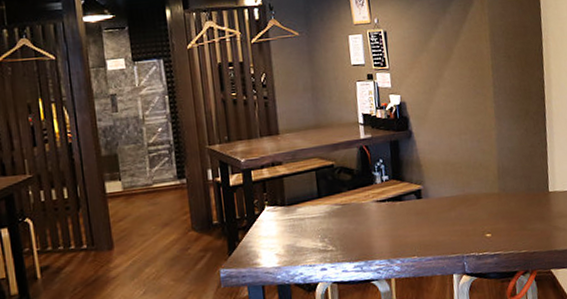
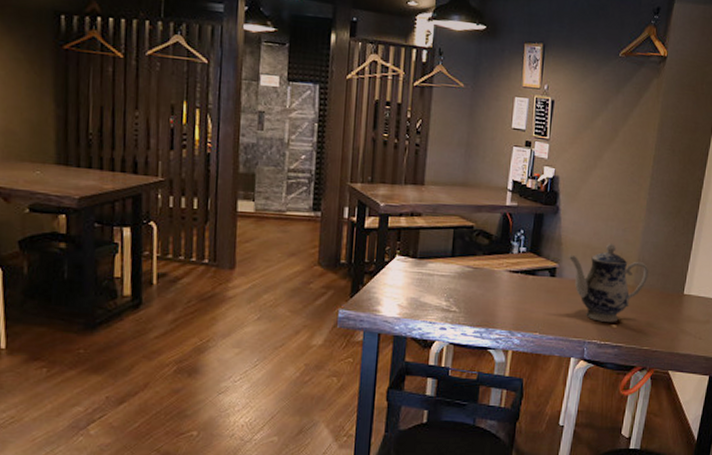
teapot: none [430,155,512,234] -> present [568,243,649,322]

